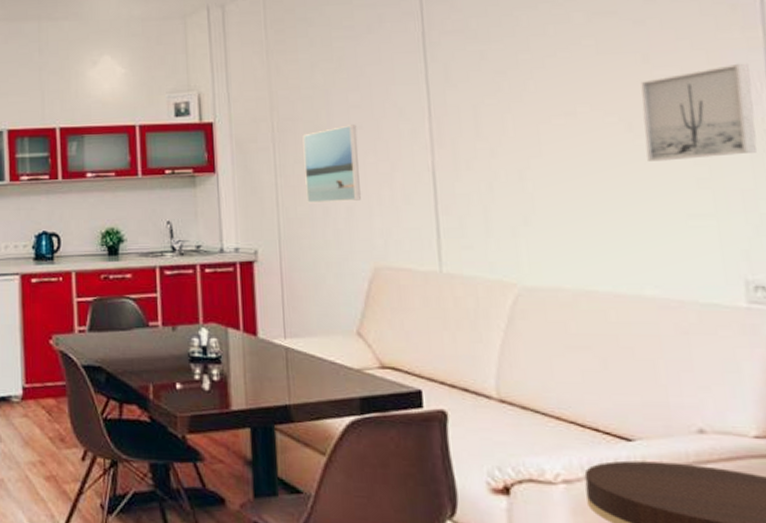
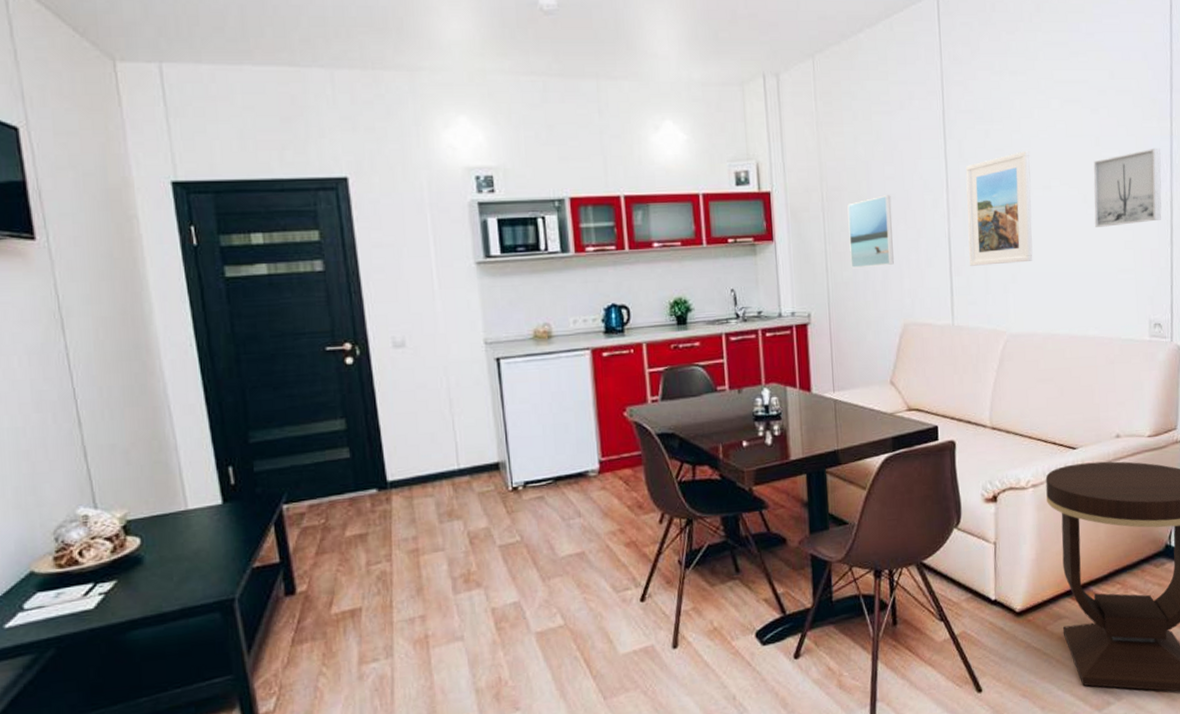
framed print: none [454,72,554,205] -> present [965,150,1033,266]

